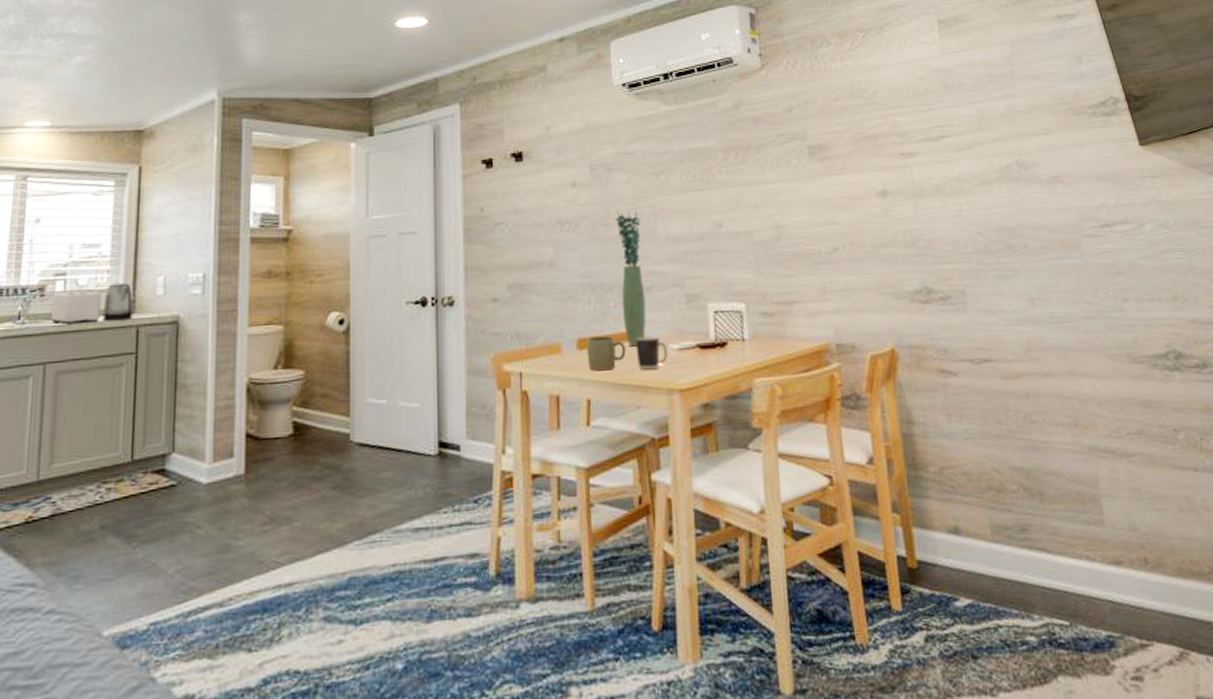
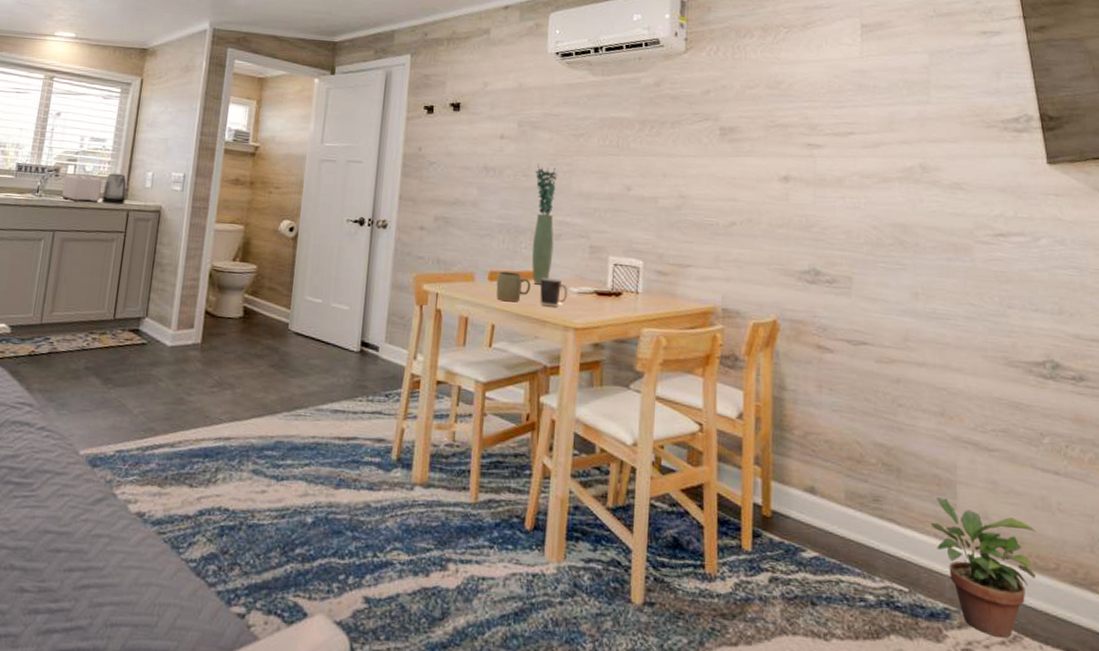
potted plant: none [1081,515,1192,658] -> present [930,497,1036,638]

